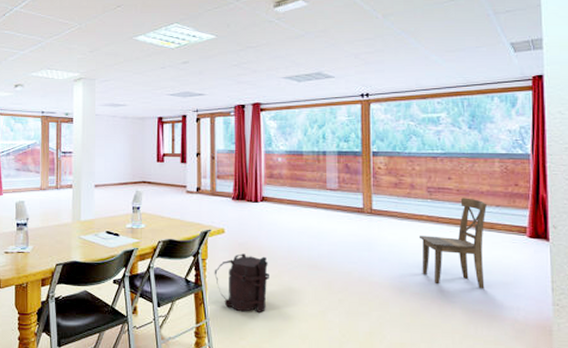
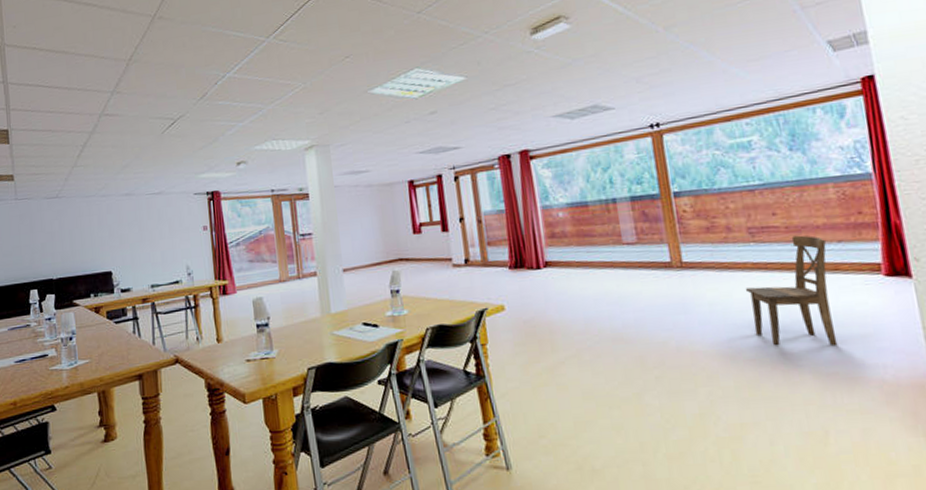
backpack: present [214,253,269,313] -> none [498,332,567,404]

